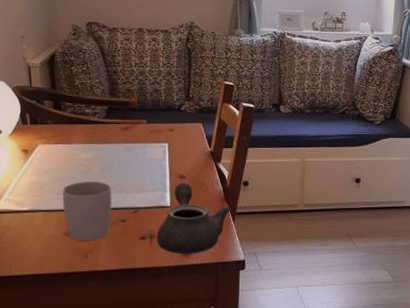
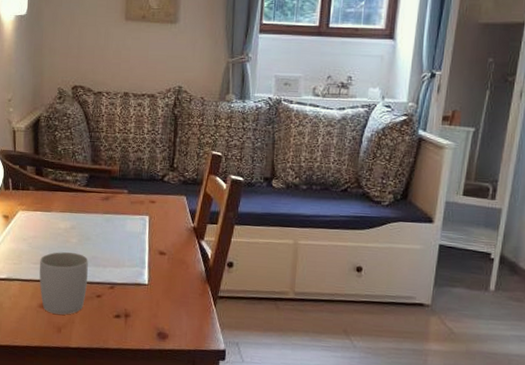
teapot: present [156,182,231,255] -> none [132,259,213,338]

